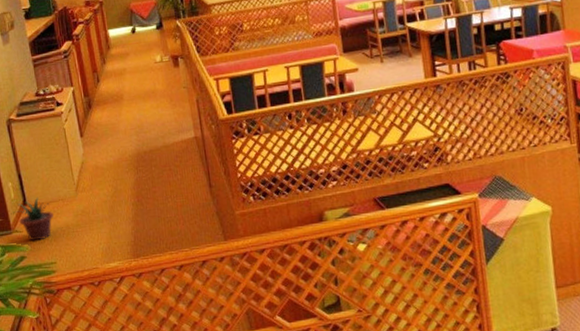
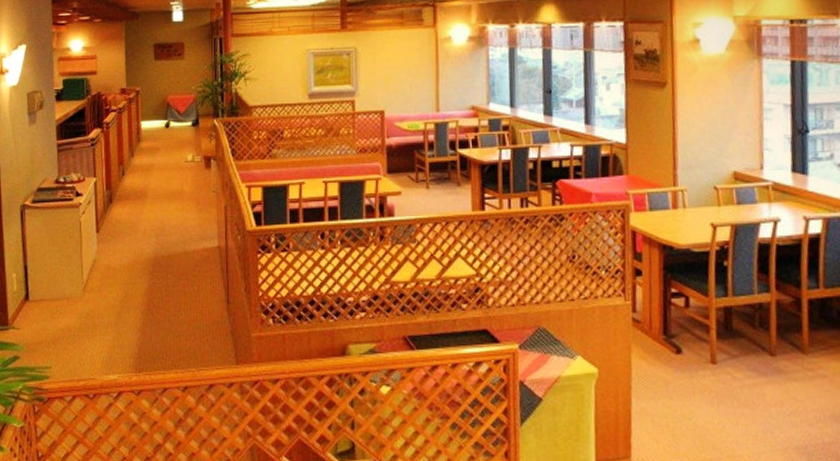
potted plant: present [11,196,54,242] -> none [10,292,56,341]

